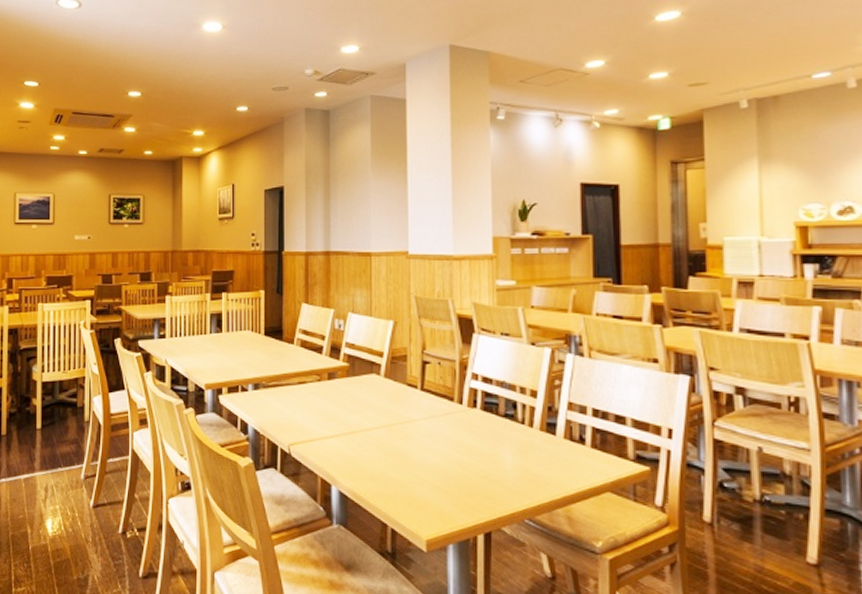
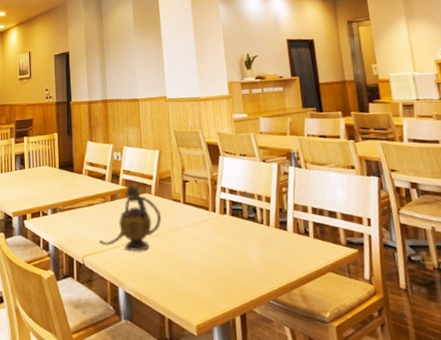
teapot: none [309,360,392,445] -> present [98,183,162,252]

